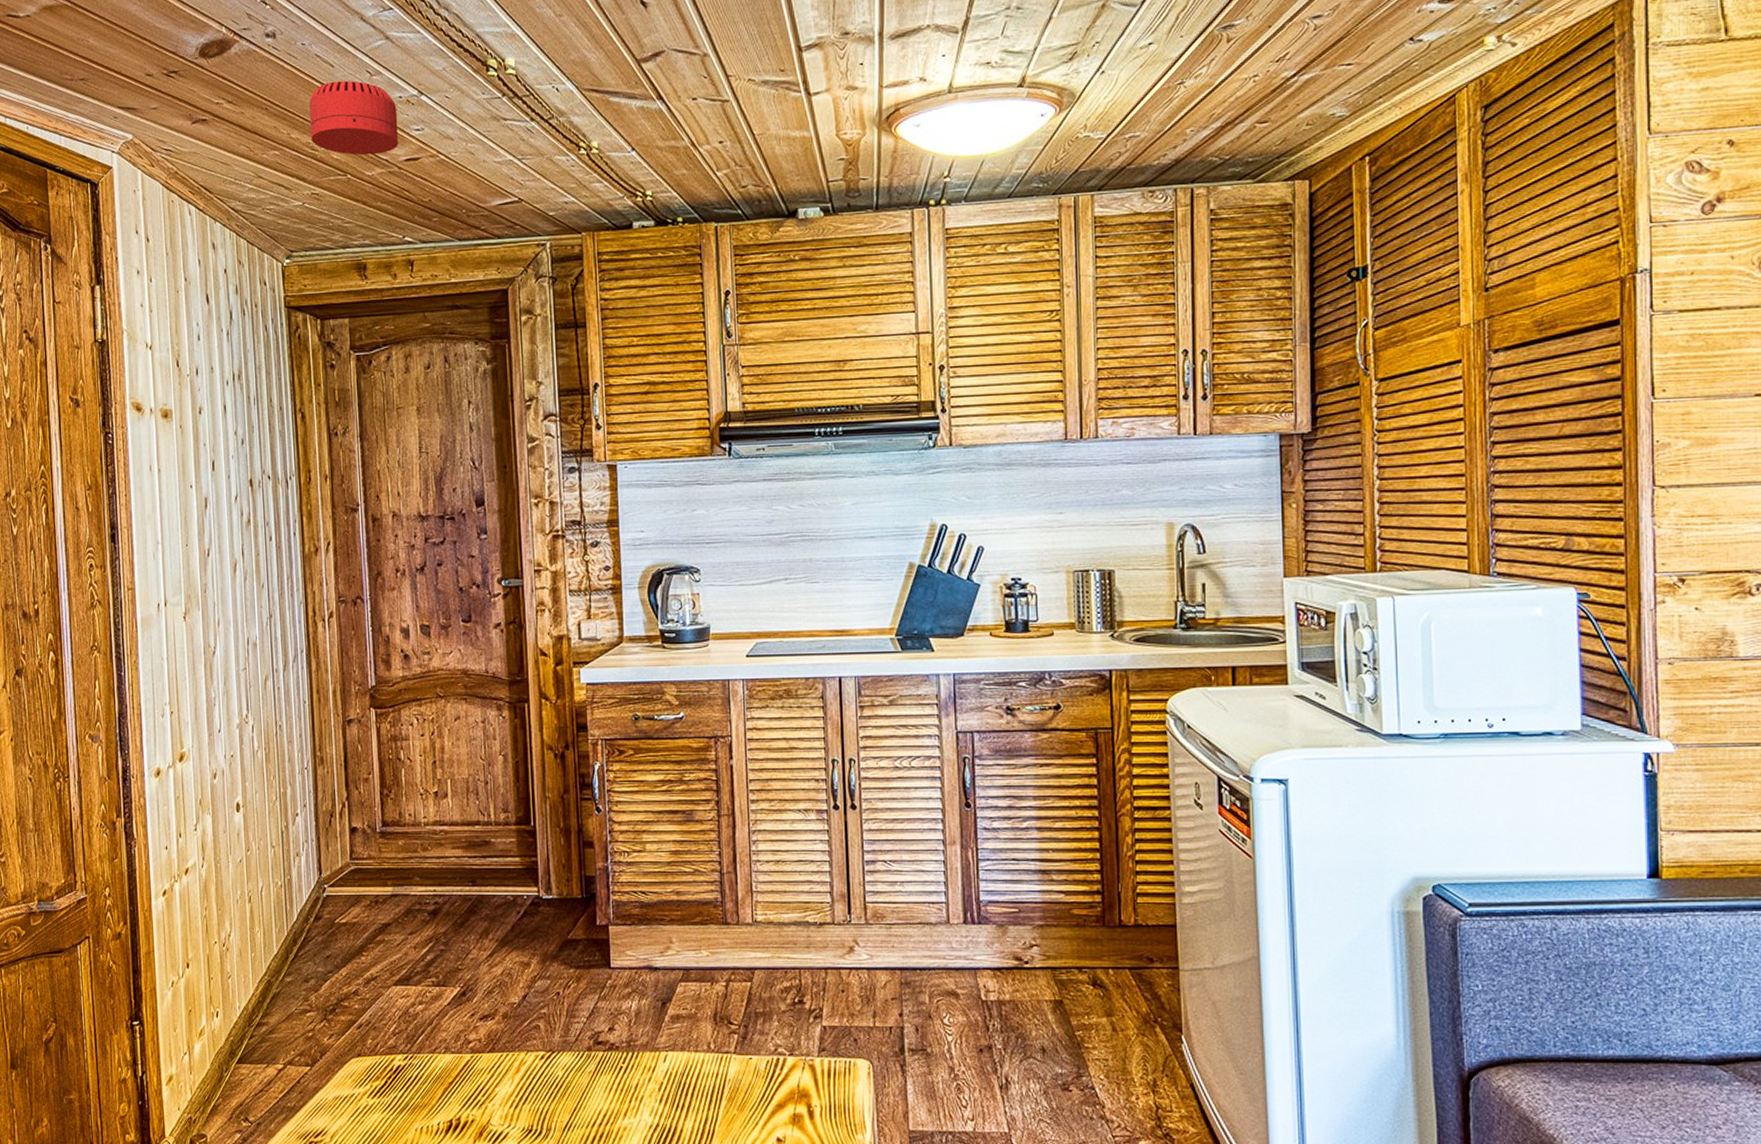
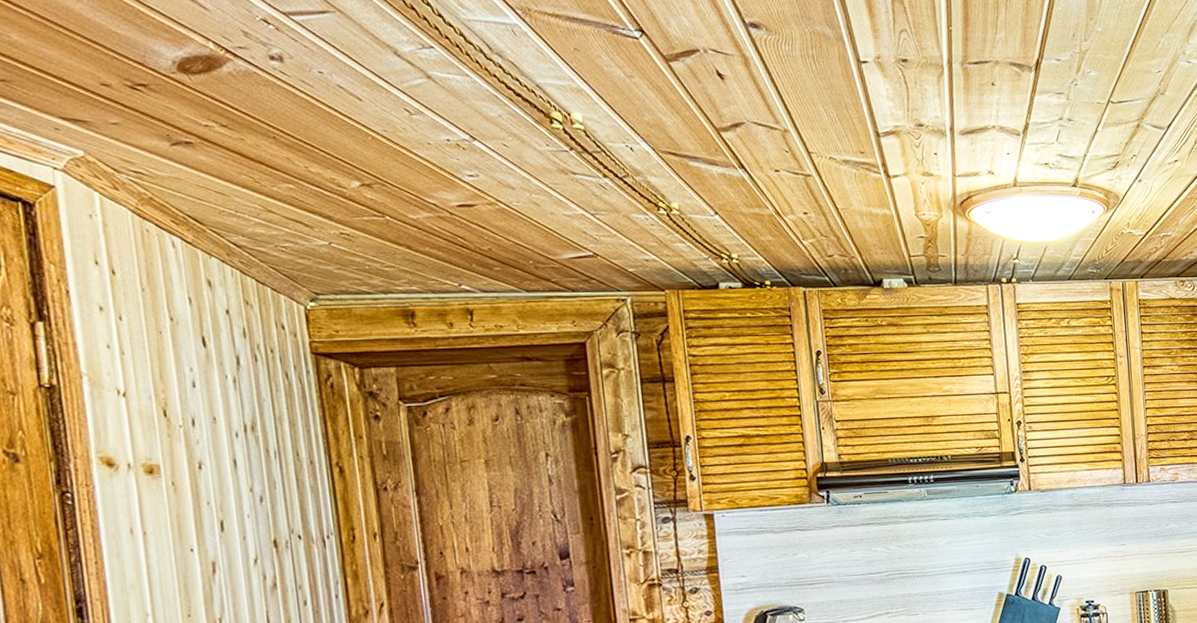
smoke detector: present [309,80,399,156] -> none [332,116,449,197]

